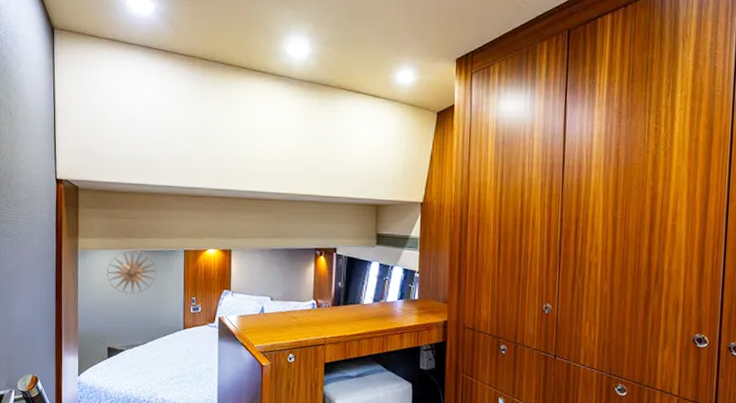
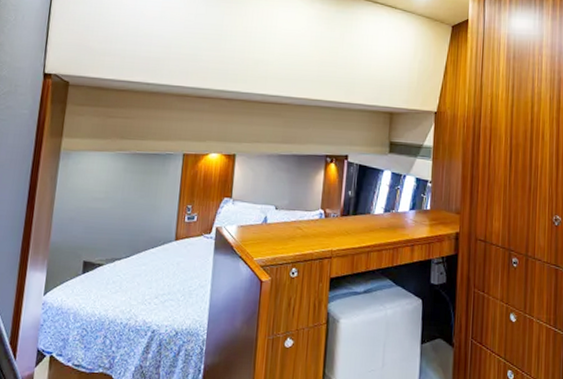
wall art: present [106,250,157,294] -> none [91,153,151,201]

